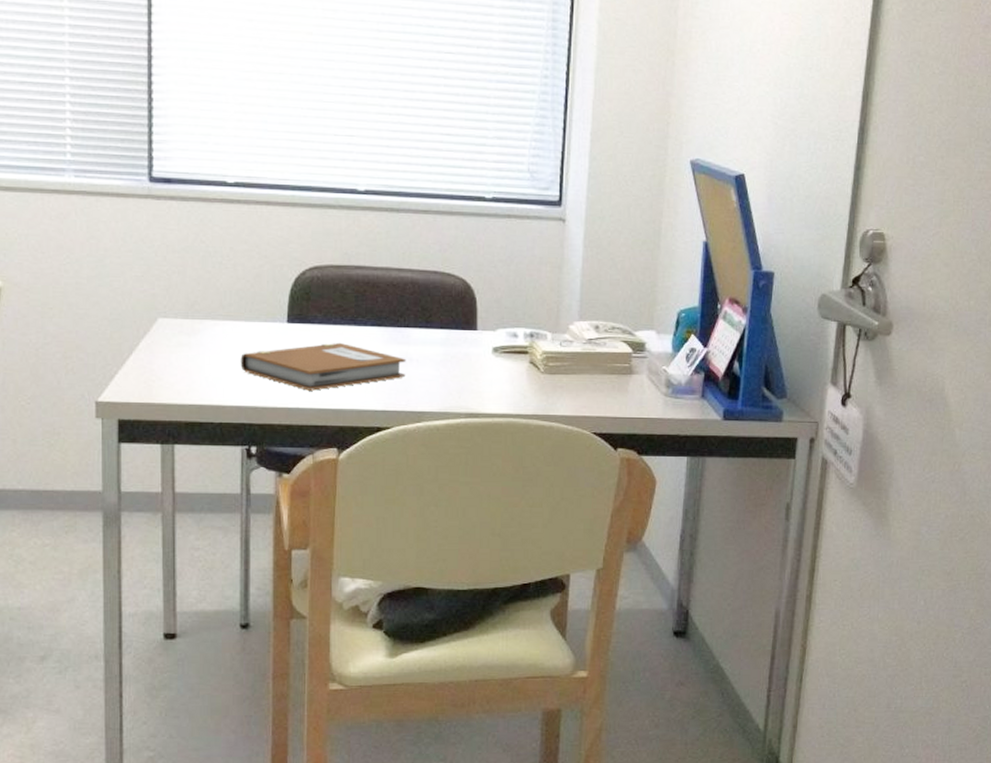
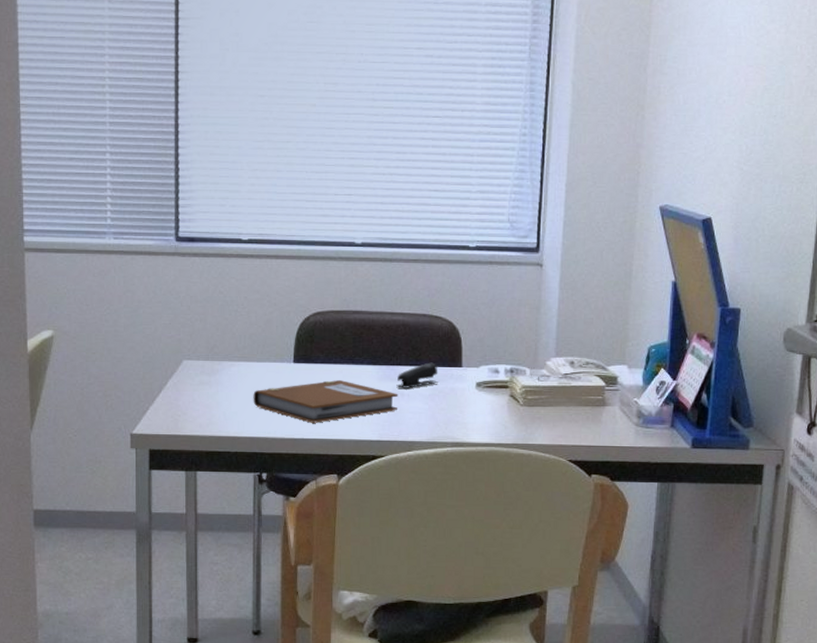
stapler: none [404,324,451,353] -> present [396,362,438,388]

